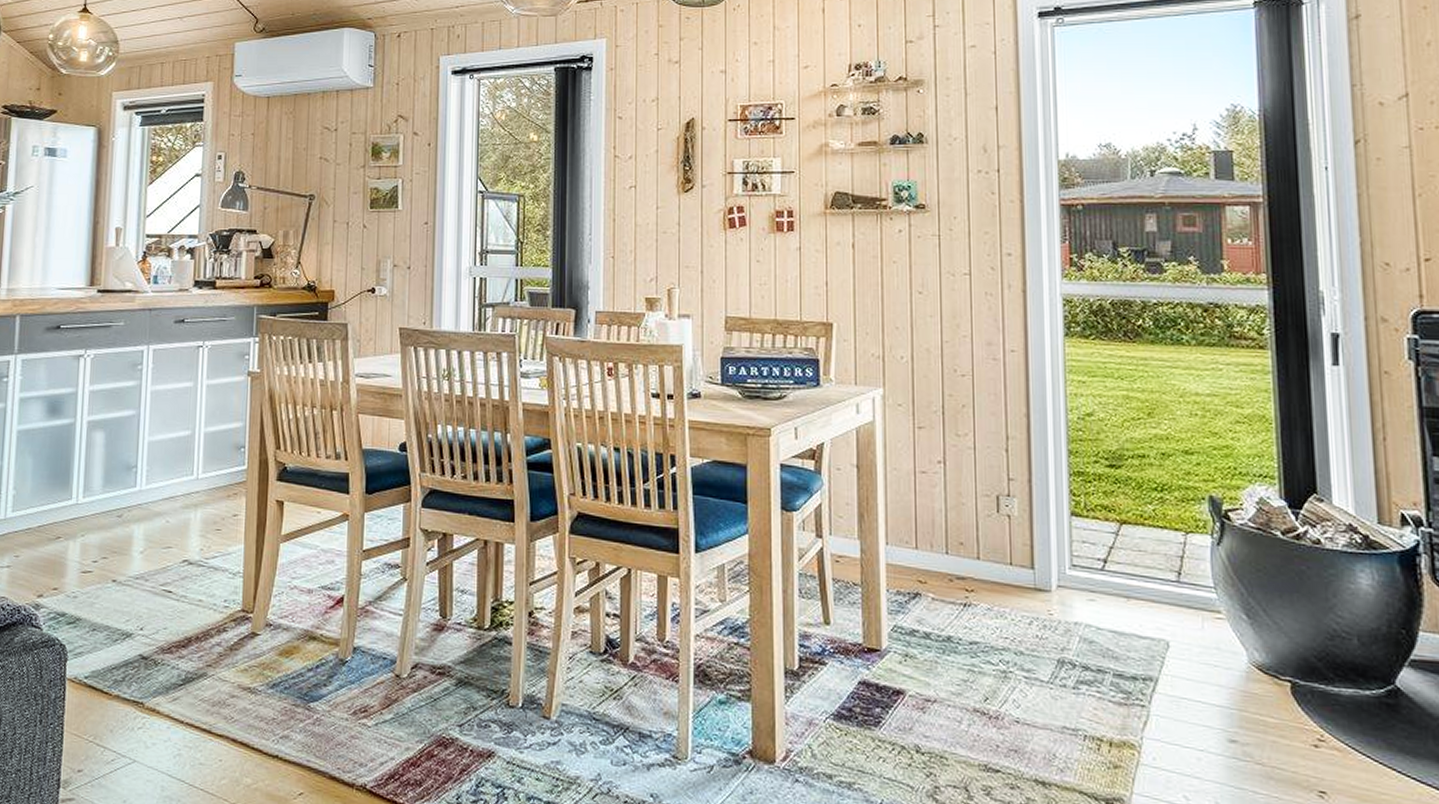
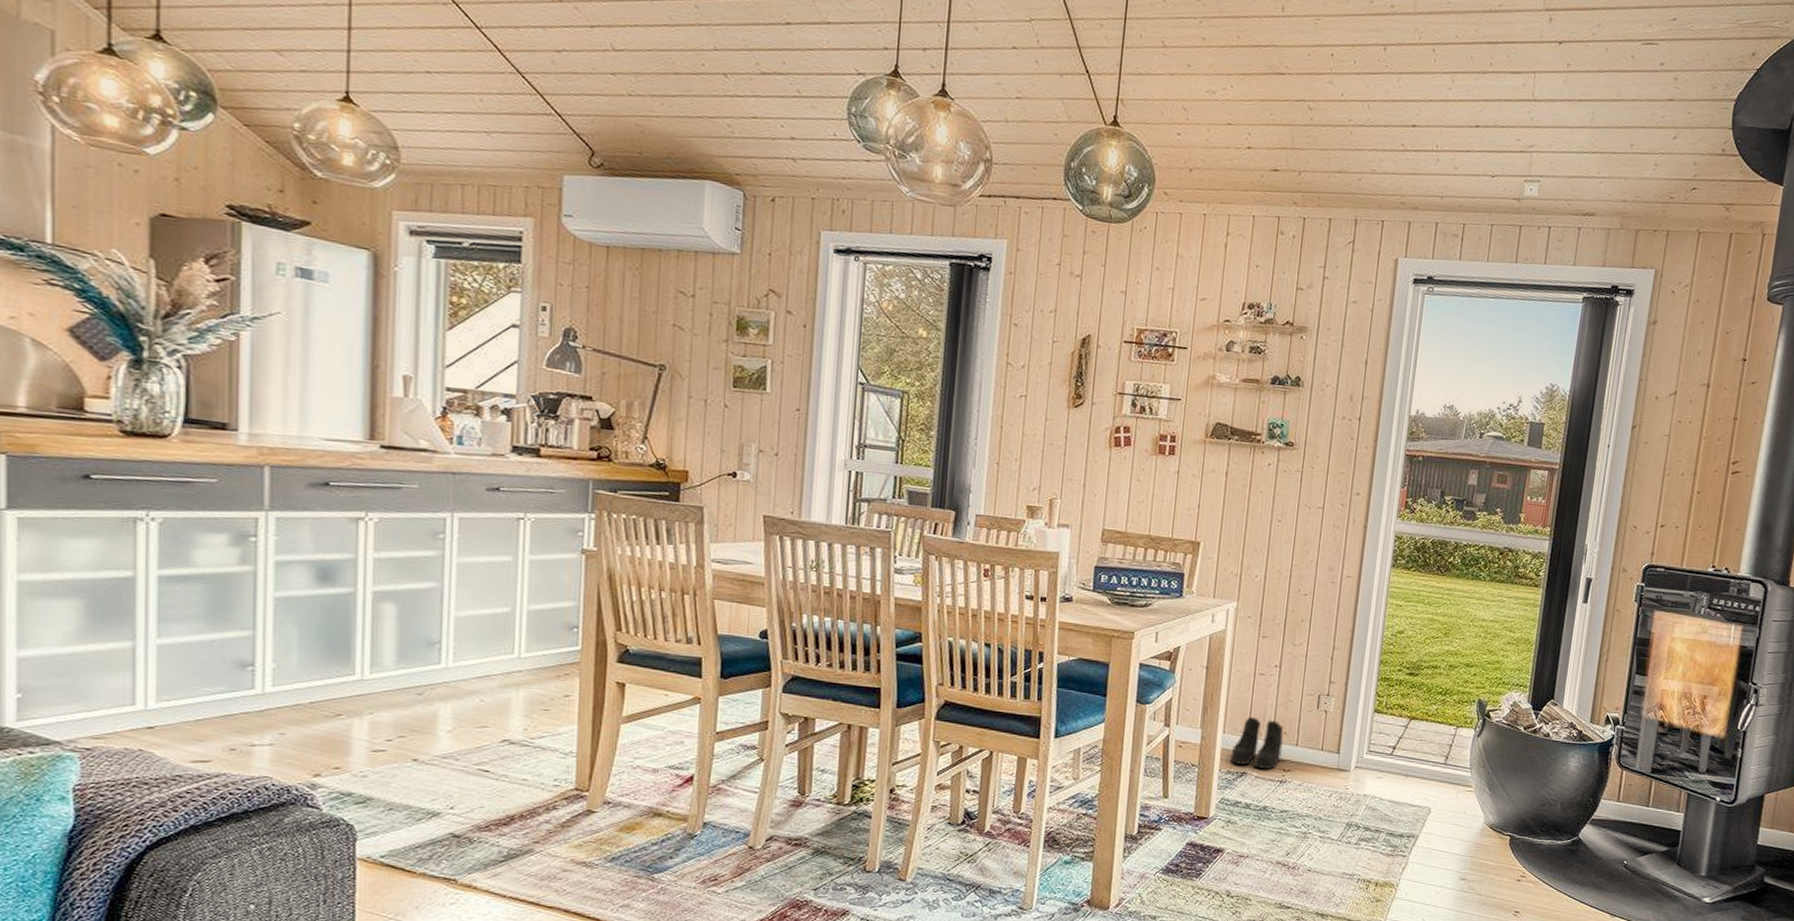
boots: none [898,524,961,590] -> present [1230,717,1284,770]

